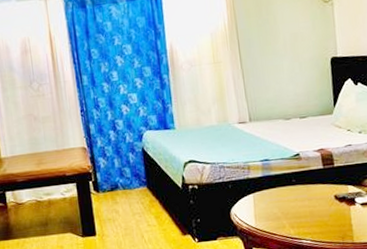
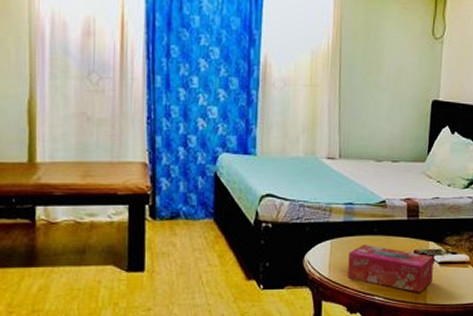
tissue box: none [271,194,357,234] -> present [348,244,434,293]

